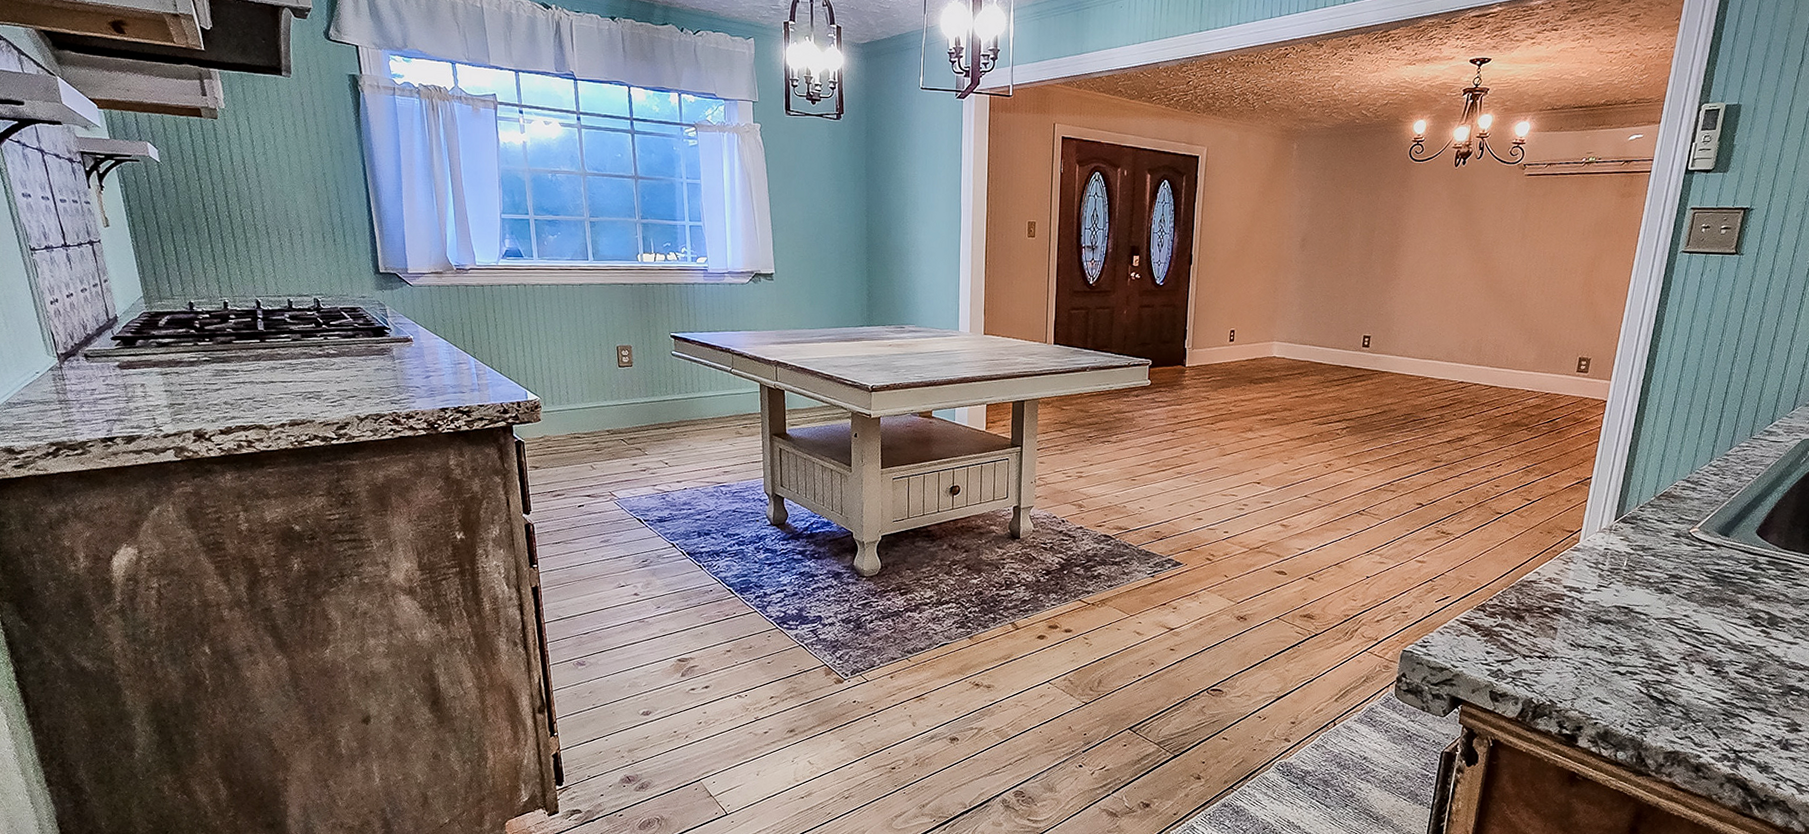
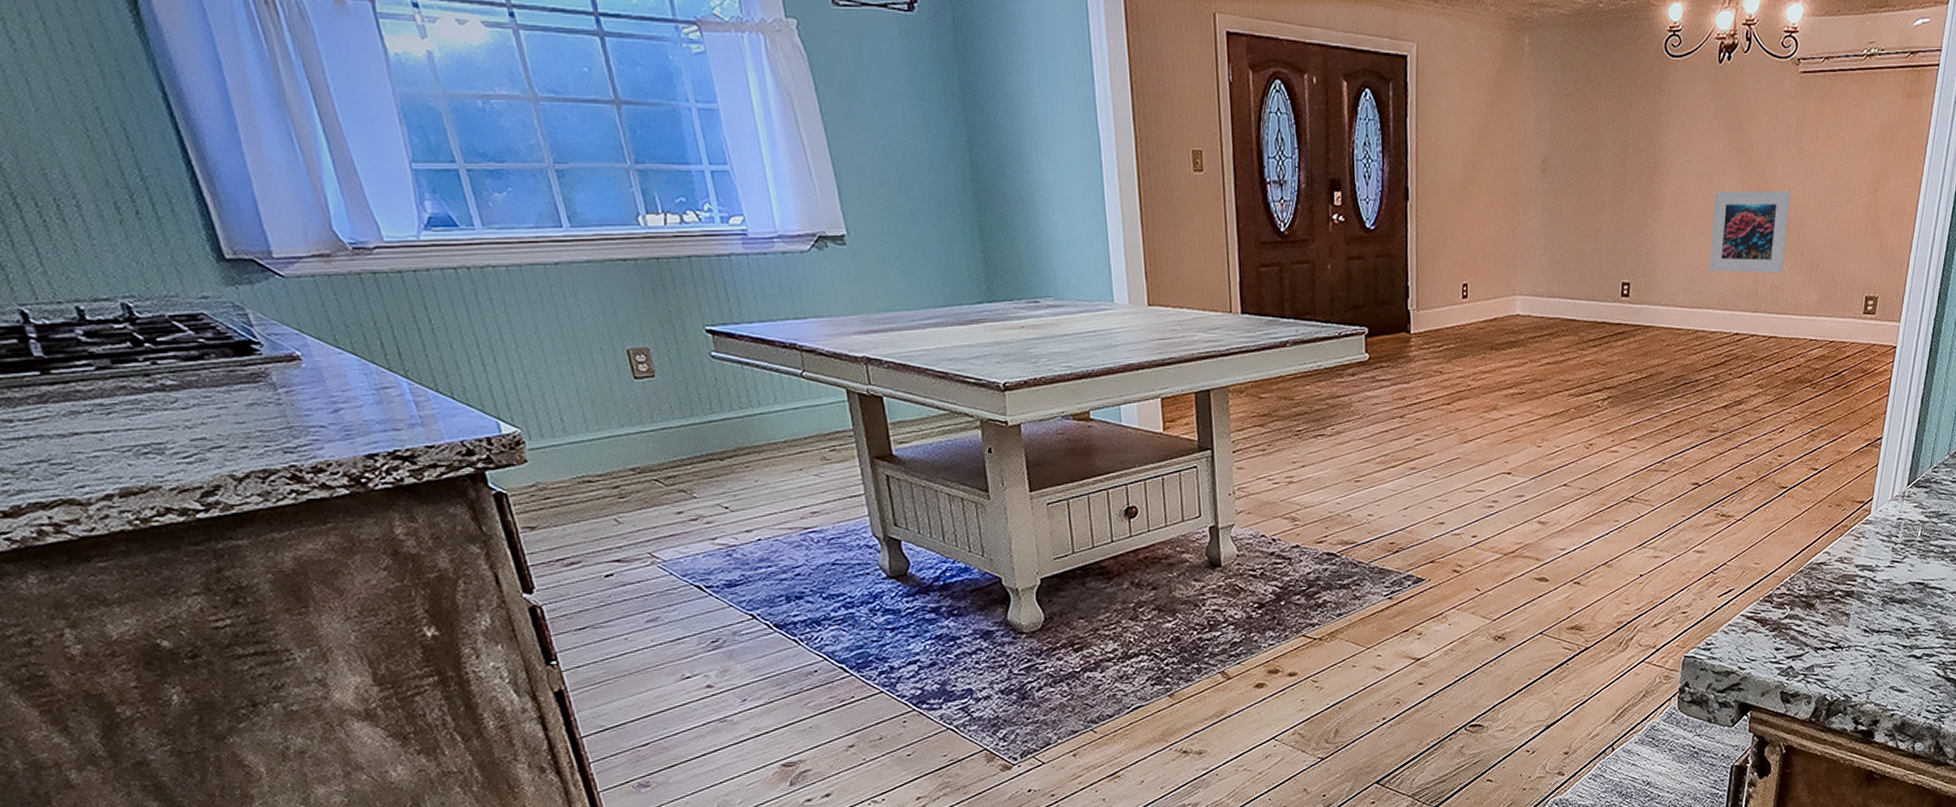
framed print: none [1439,267,1514,334] -> present [1709,190,1791,273]

